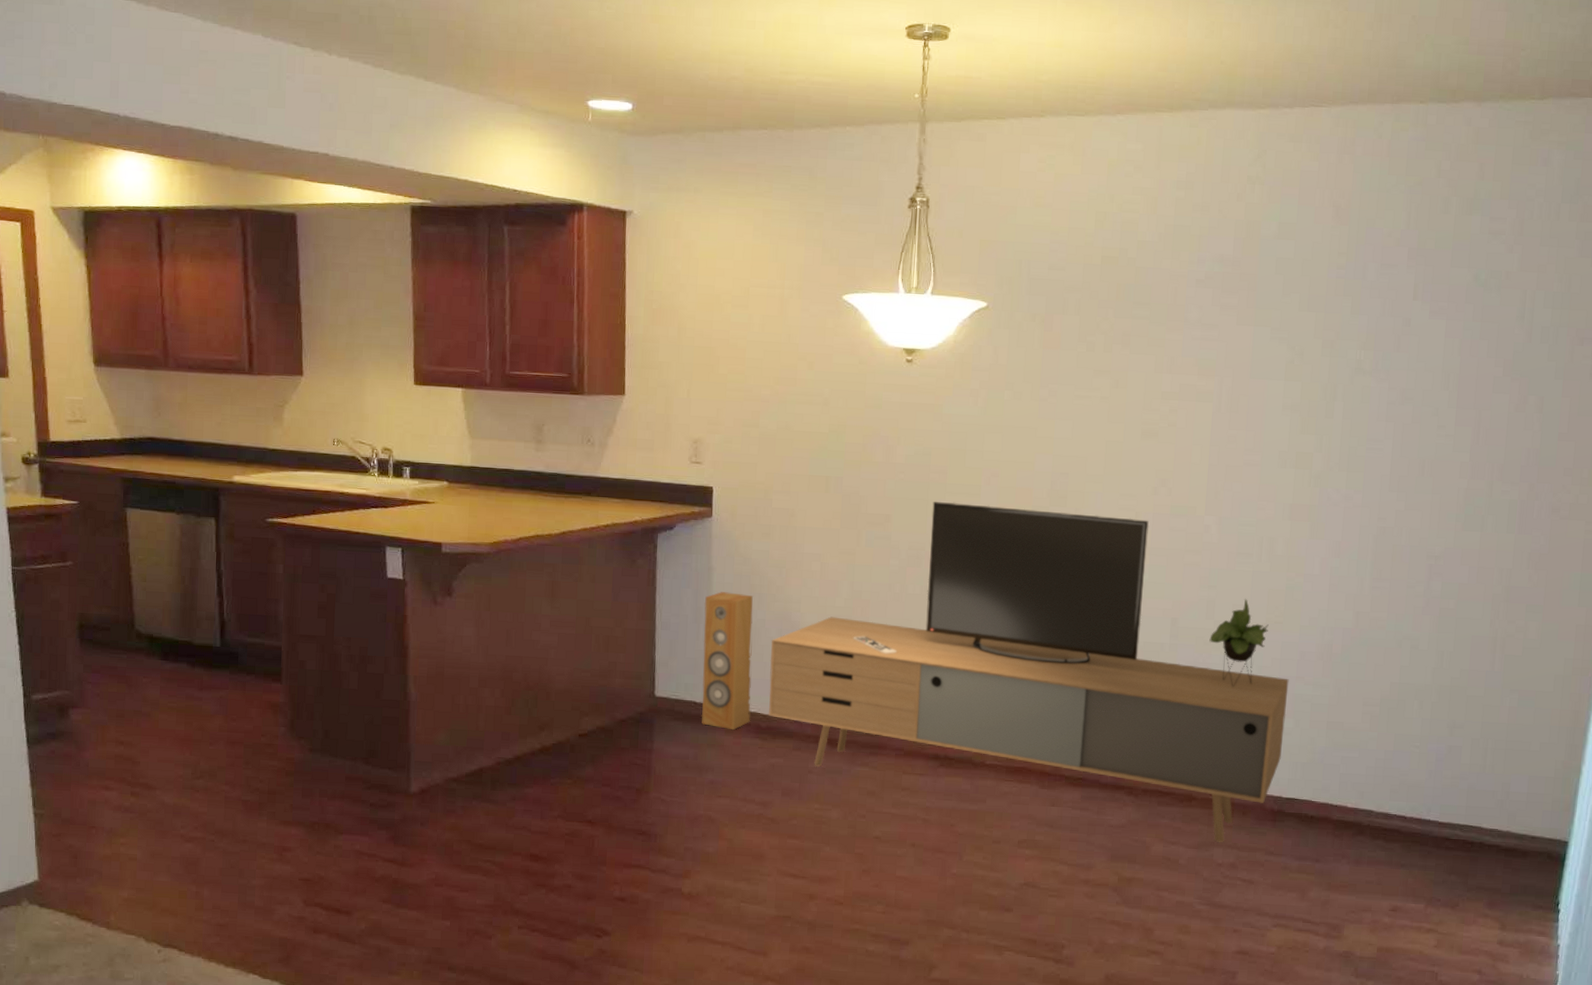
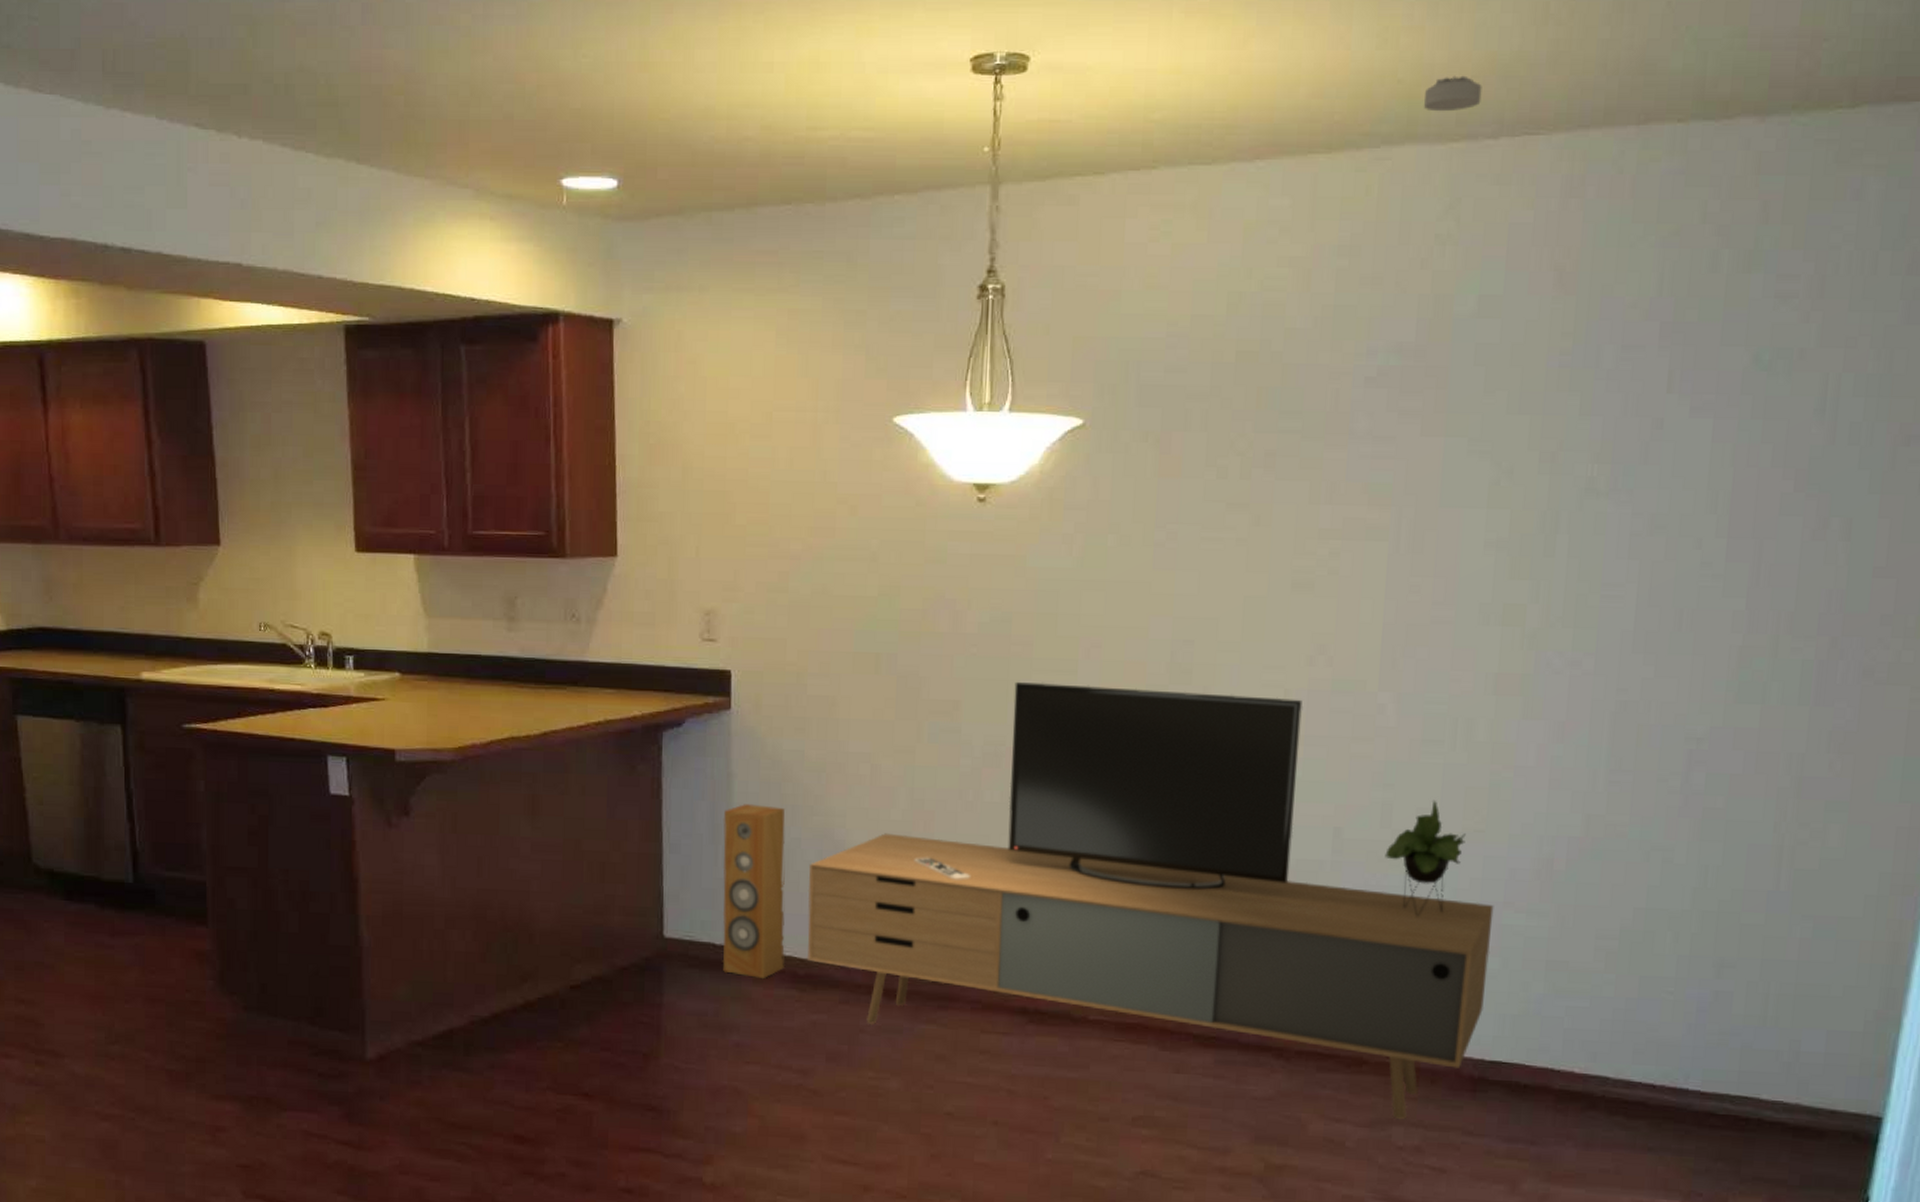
smoke detector: none [1239,60,1282,87] -> present [1423,75,1482,112]

